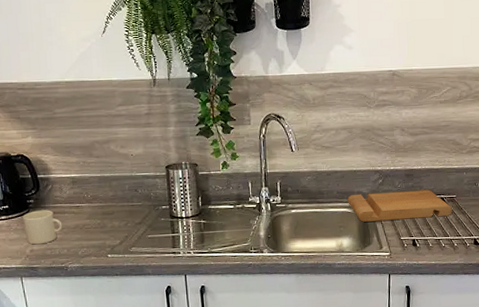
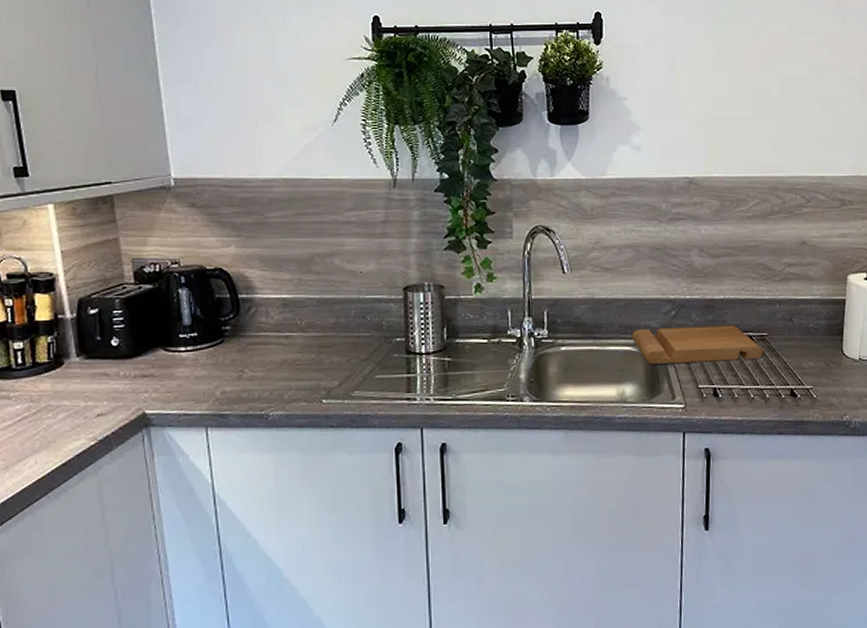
mug: present [23,210,63,245] -> none [215,339,266,385]

